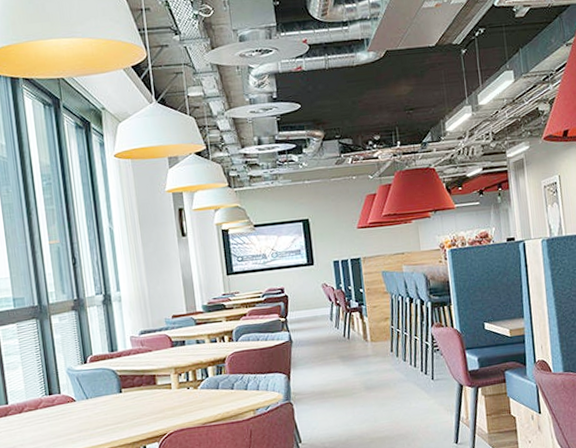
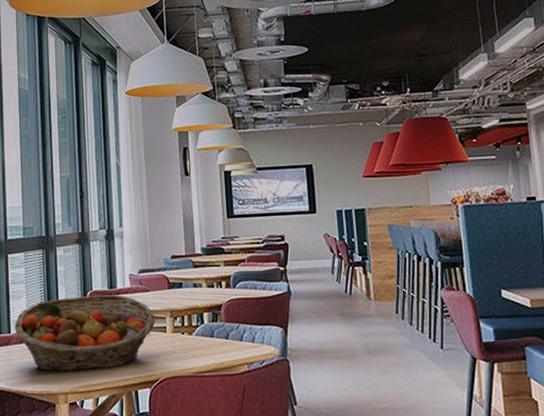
fruit basket: none [12,357,160,437] -> present [15,294,156,372]

